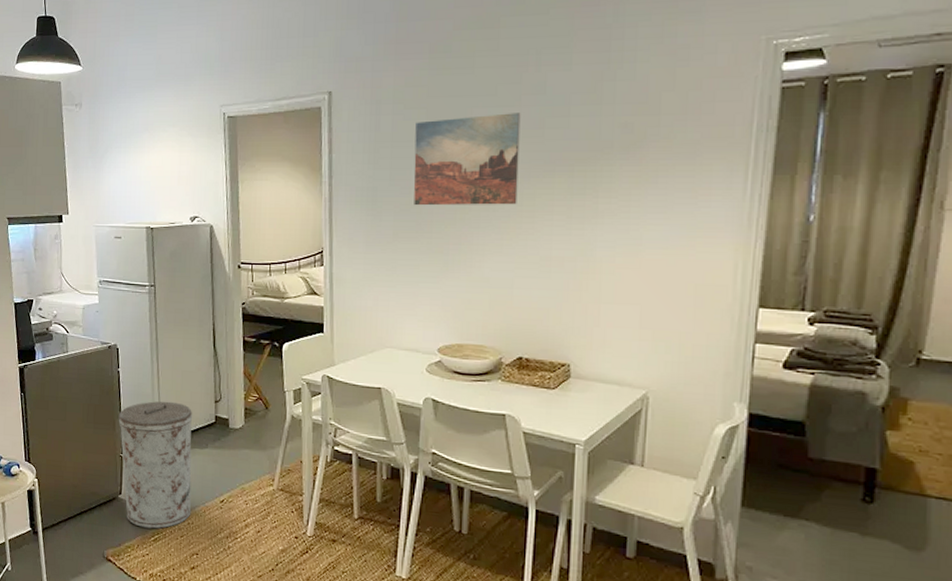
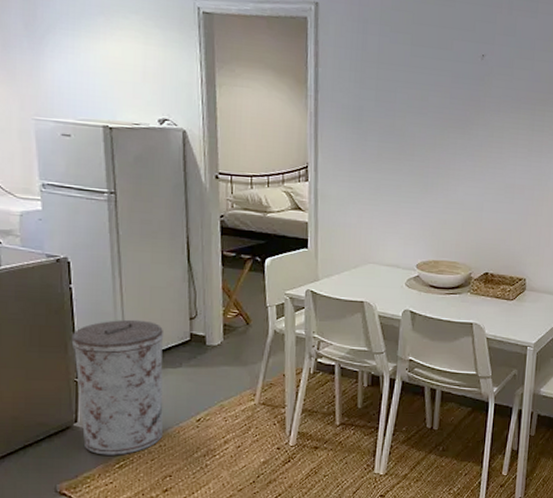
wall art: present [414,113,521,206] -> none [397,46,494,136]

